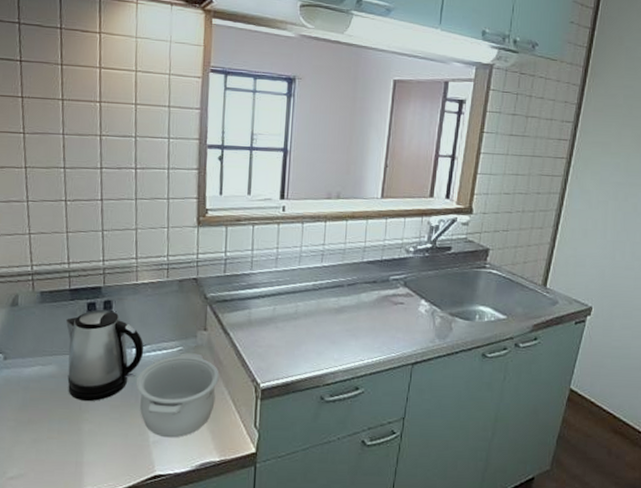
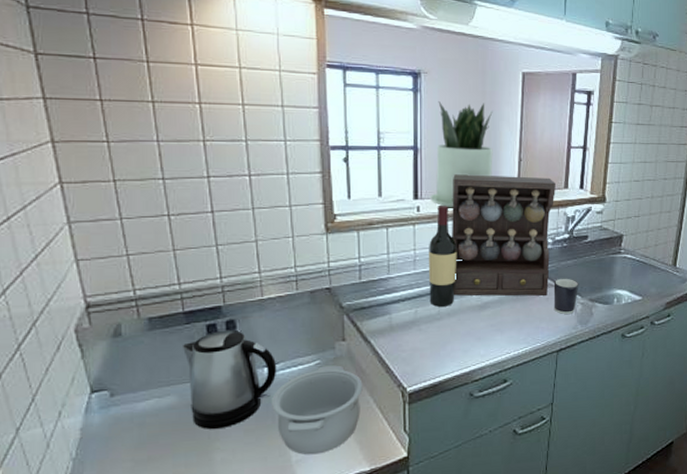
wine bottle: none [288,206,319,307] -> present [429,204,457,307]
planter: none [295,106,362,210] -> present [430,101,493,208]
spice rack: none [312,177,421,305] -> present [452,174,555,296]
mug: none [411,288,440,326] -> present [553,278,579,314]

